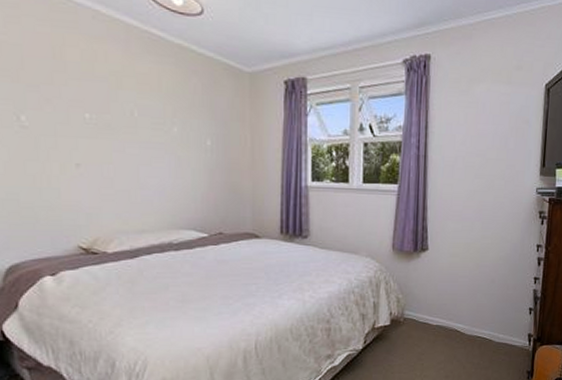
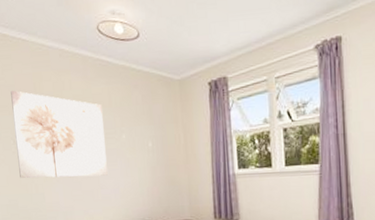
wall art: none [16,52,151,174] -> present [11,91,108,178]

